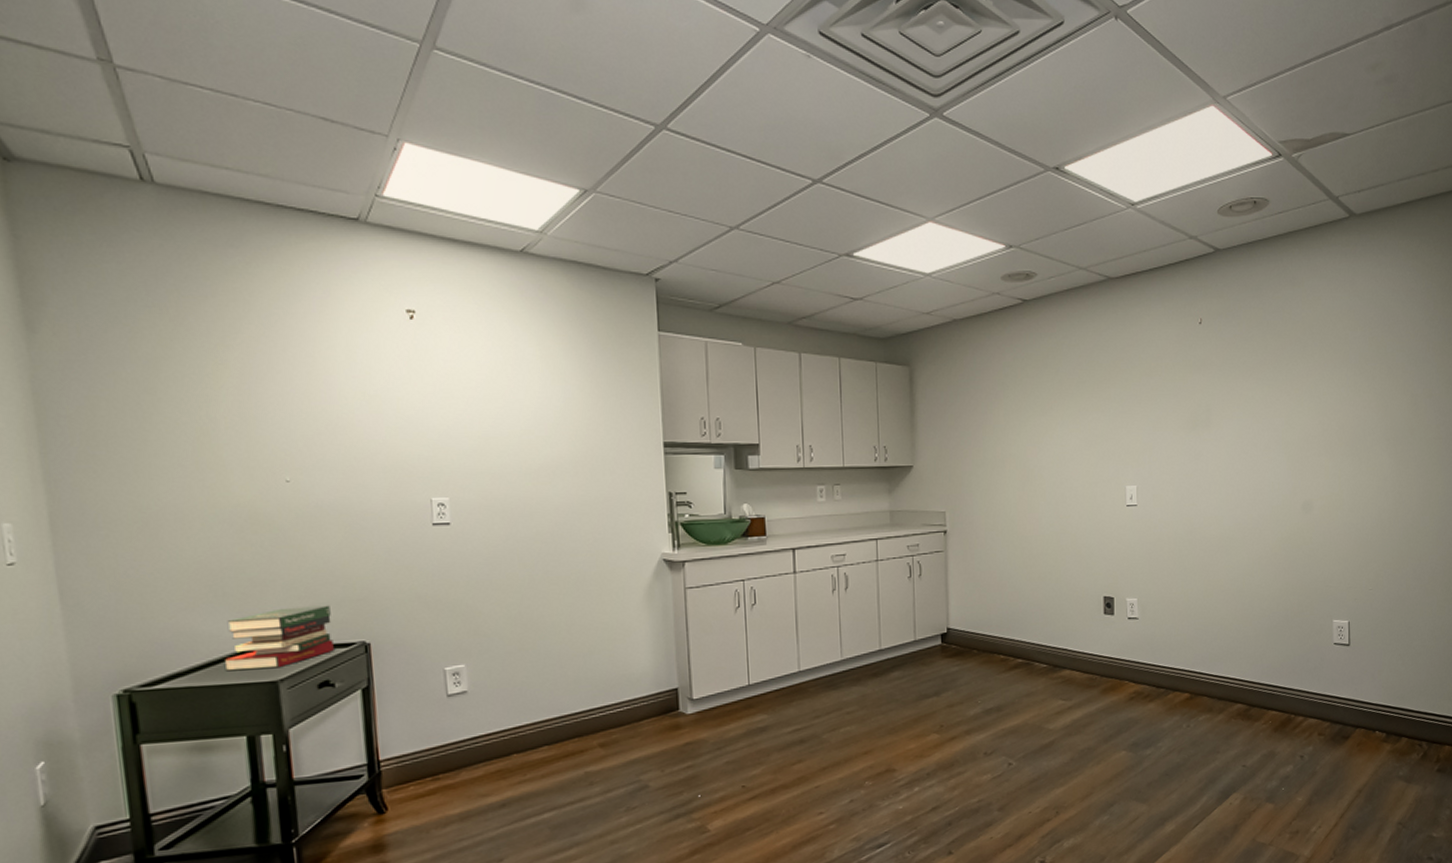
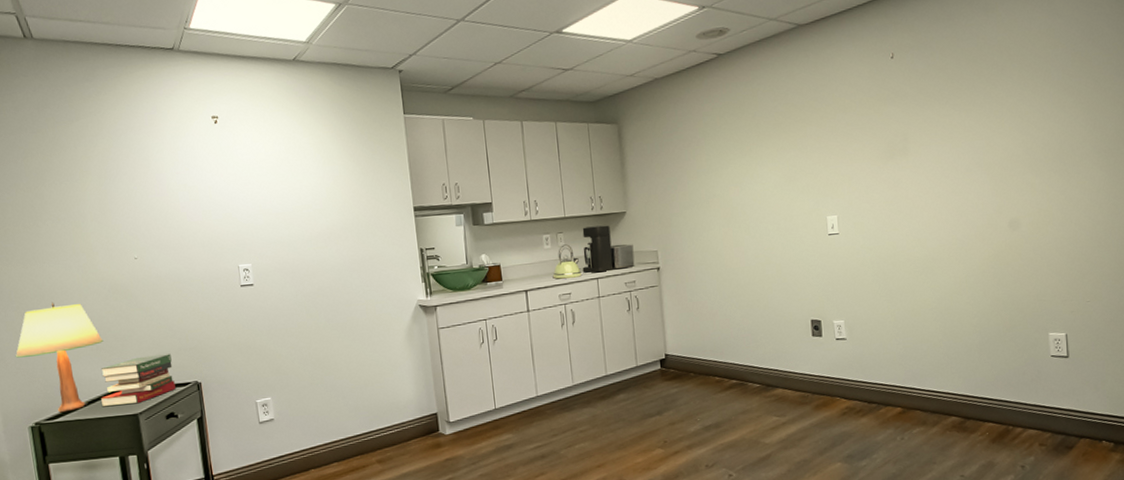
table lamp: none [98,531,234,677] -> present [15,302,104,413]
kettle: none [825,498,859,538] -> present [552,244,582,280]
coffee maker: none [860,479,896,533] -> present [582,225,614,273]
toaster: none [893,501,920,530] -> present [610,243,635,270]

